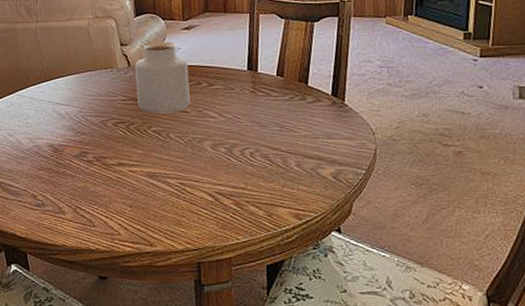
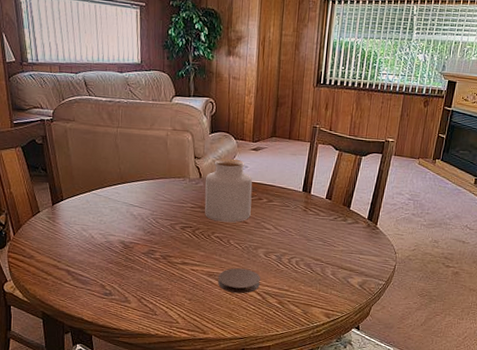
coaster: none [161,166,210,196] -> present [218,268,260,294]

